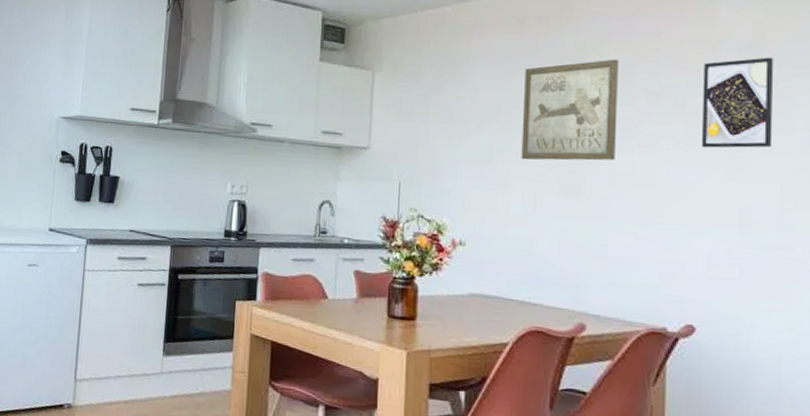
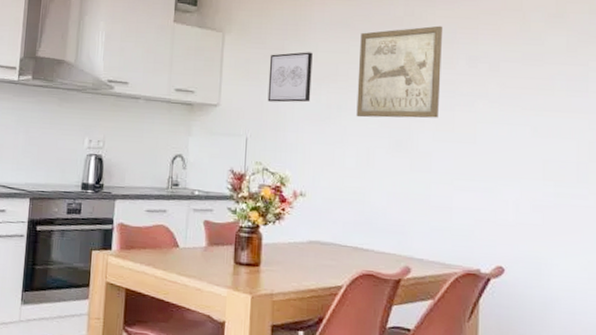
wall art: none [422,90,471,145] -> present [267,52,313,103]
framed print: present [701,57,774,148] -> none [511,26,574,108]

